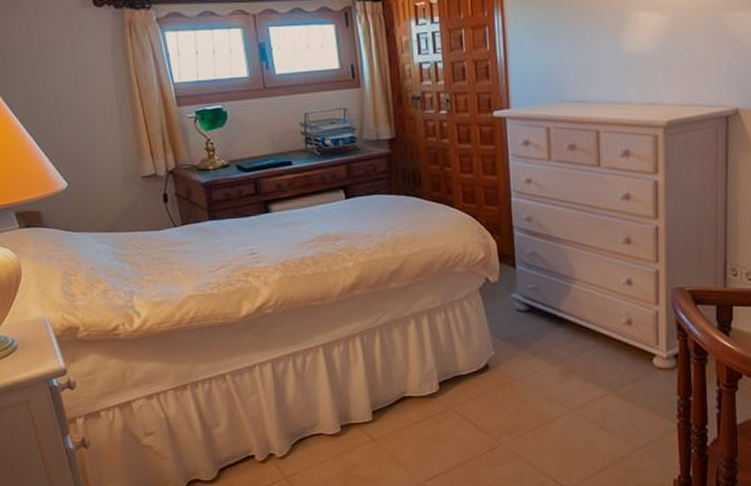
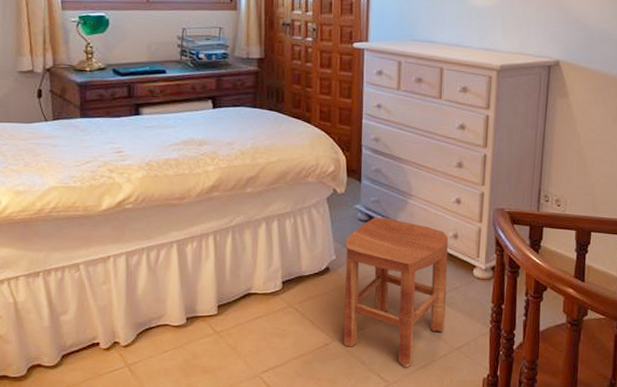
stool: none [504,306,624,471] -> present [343,217,449,368]

